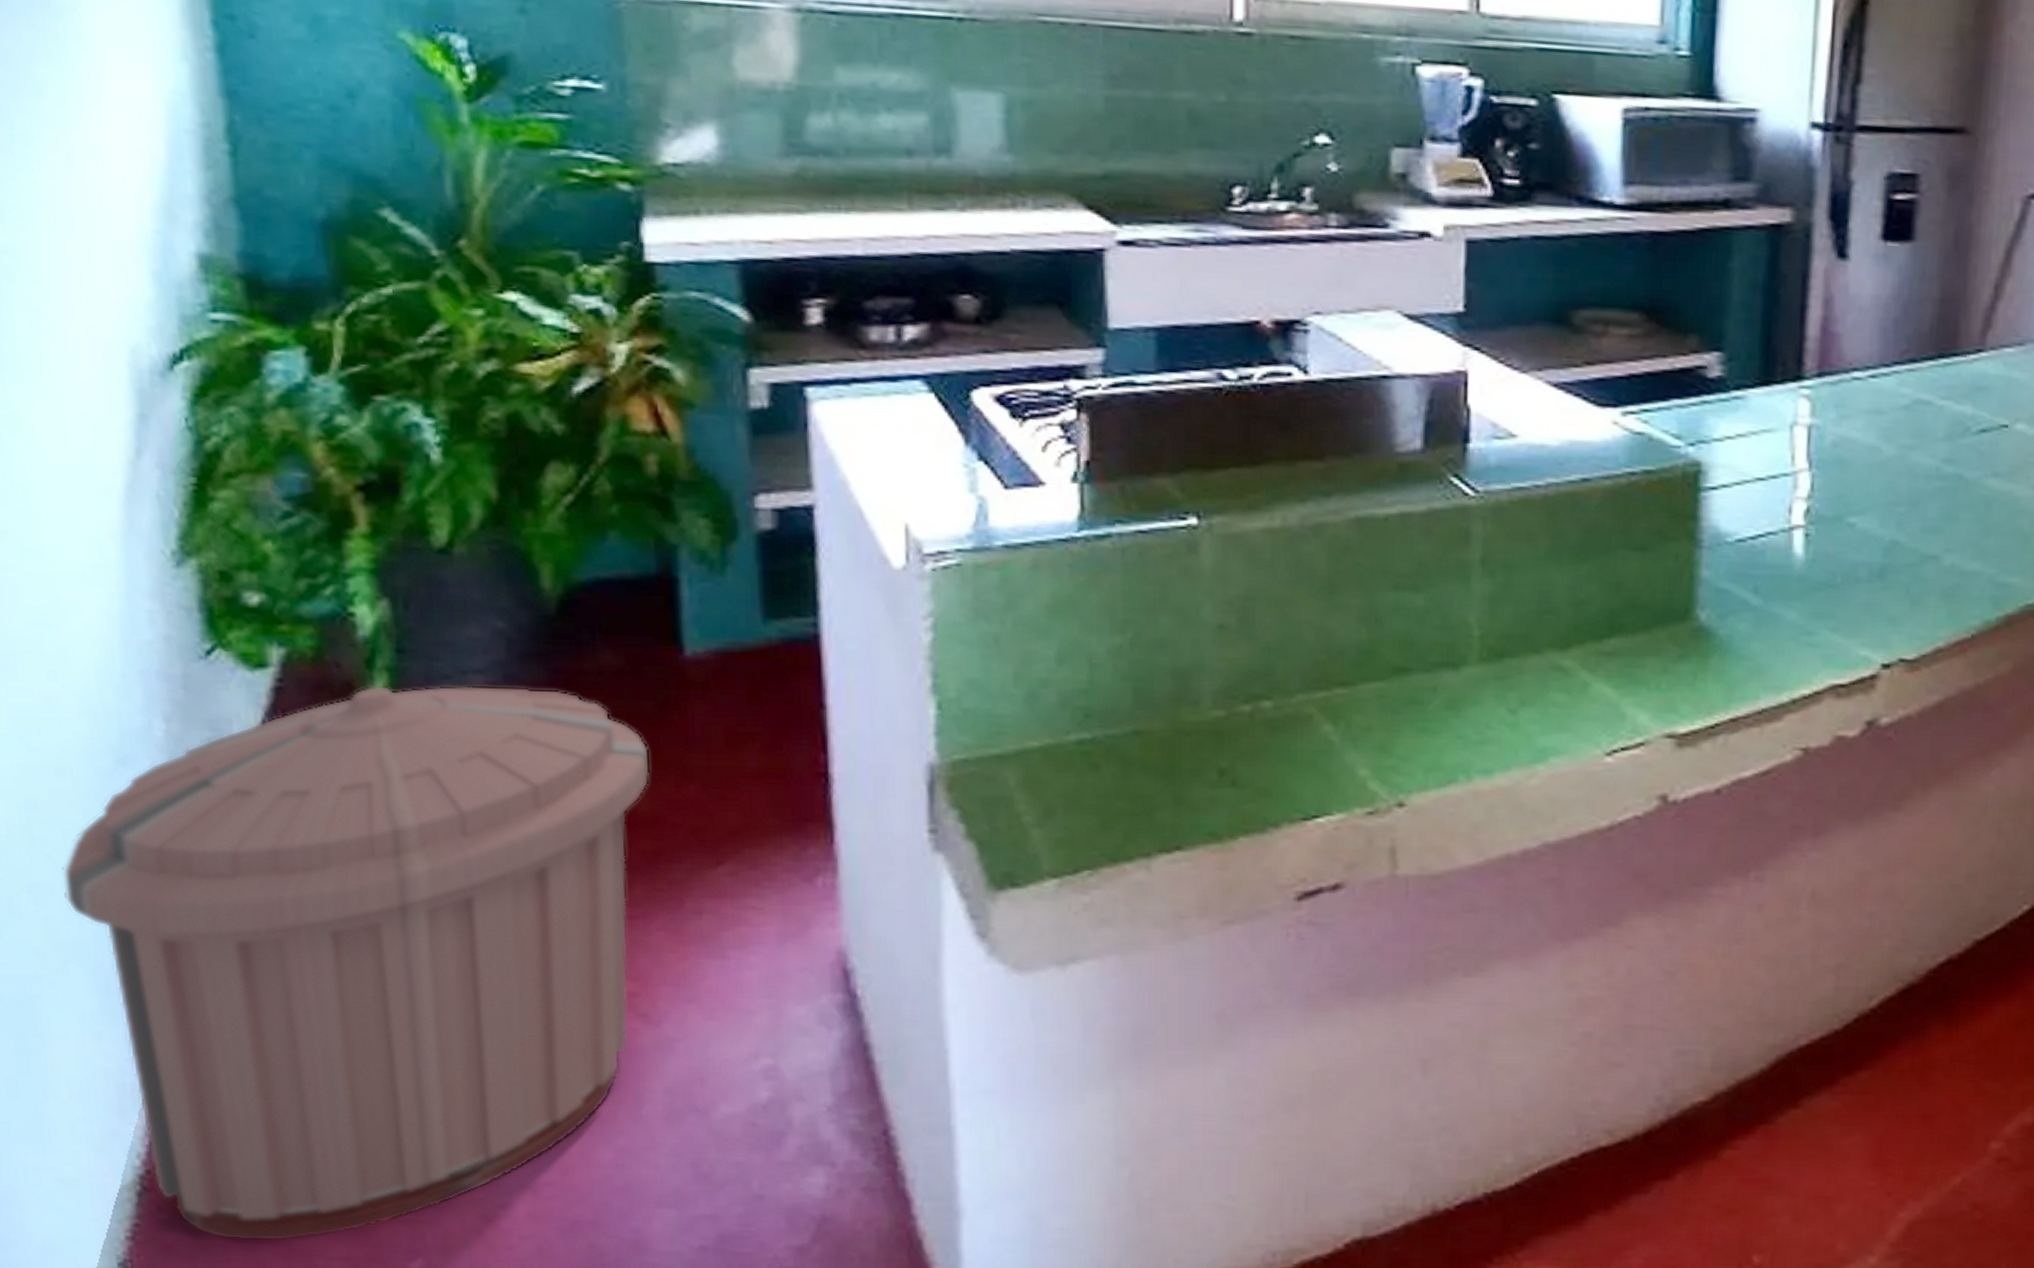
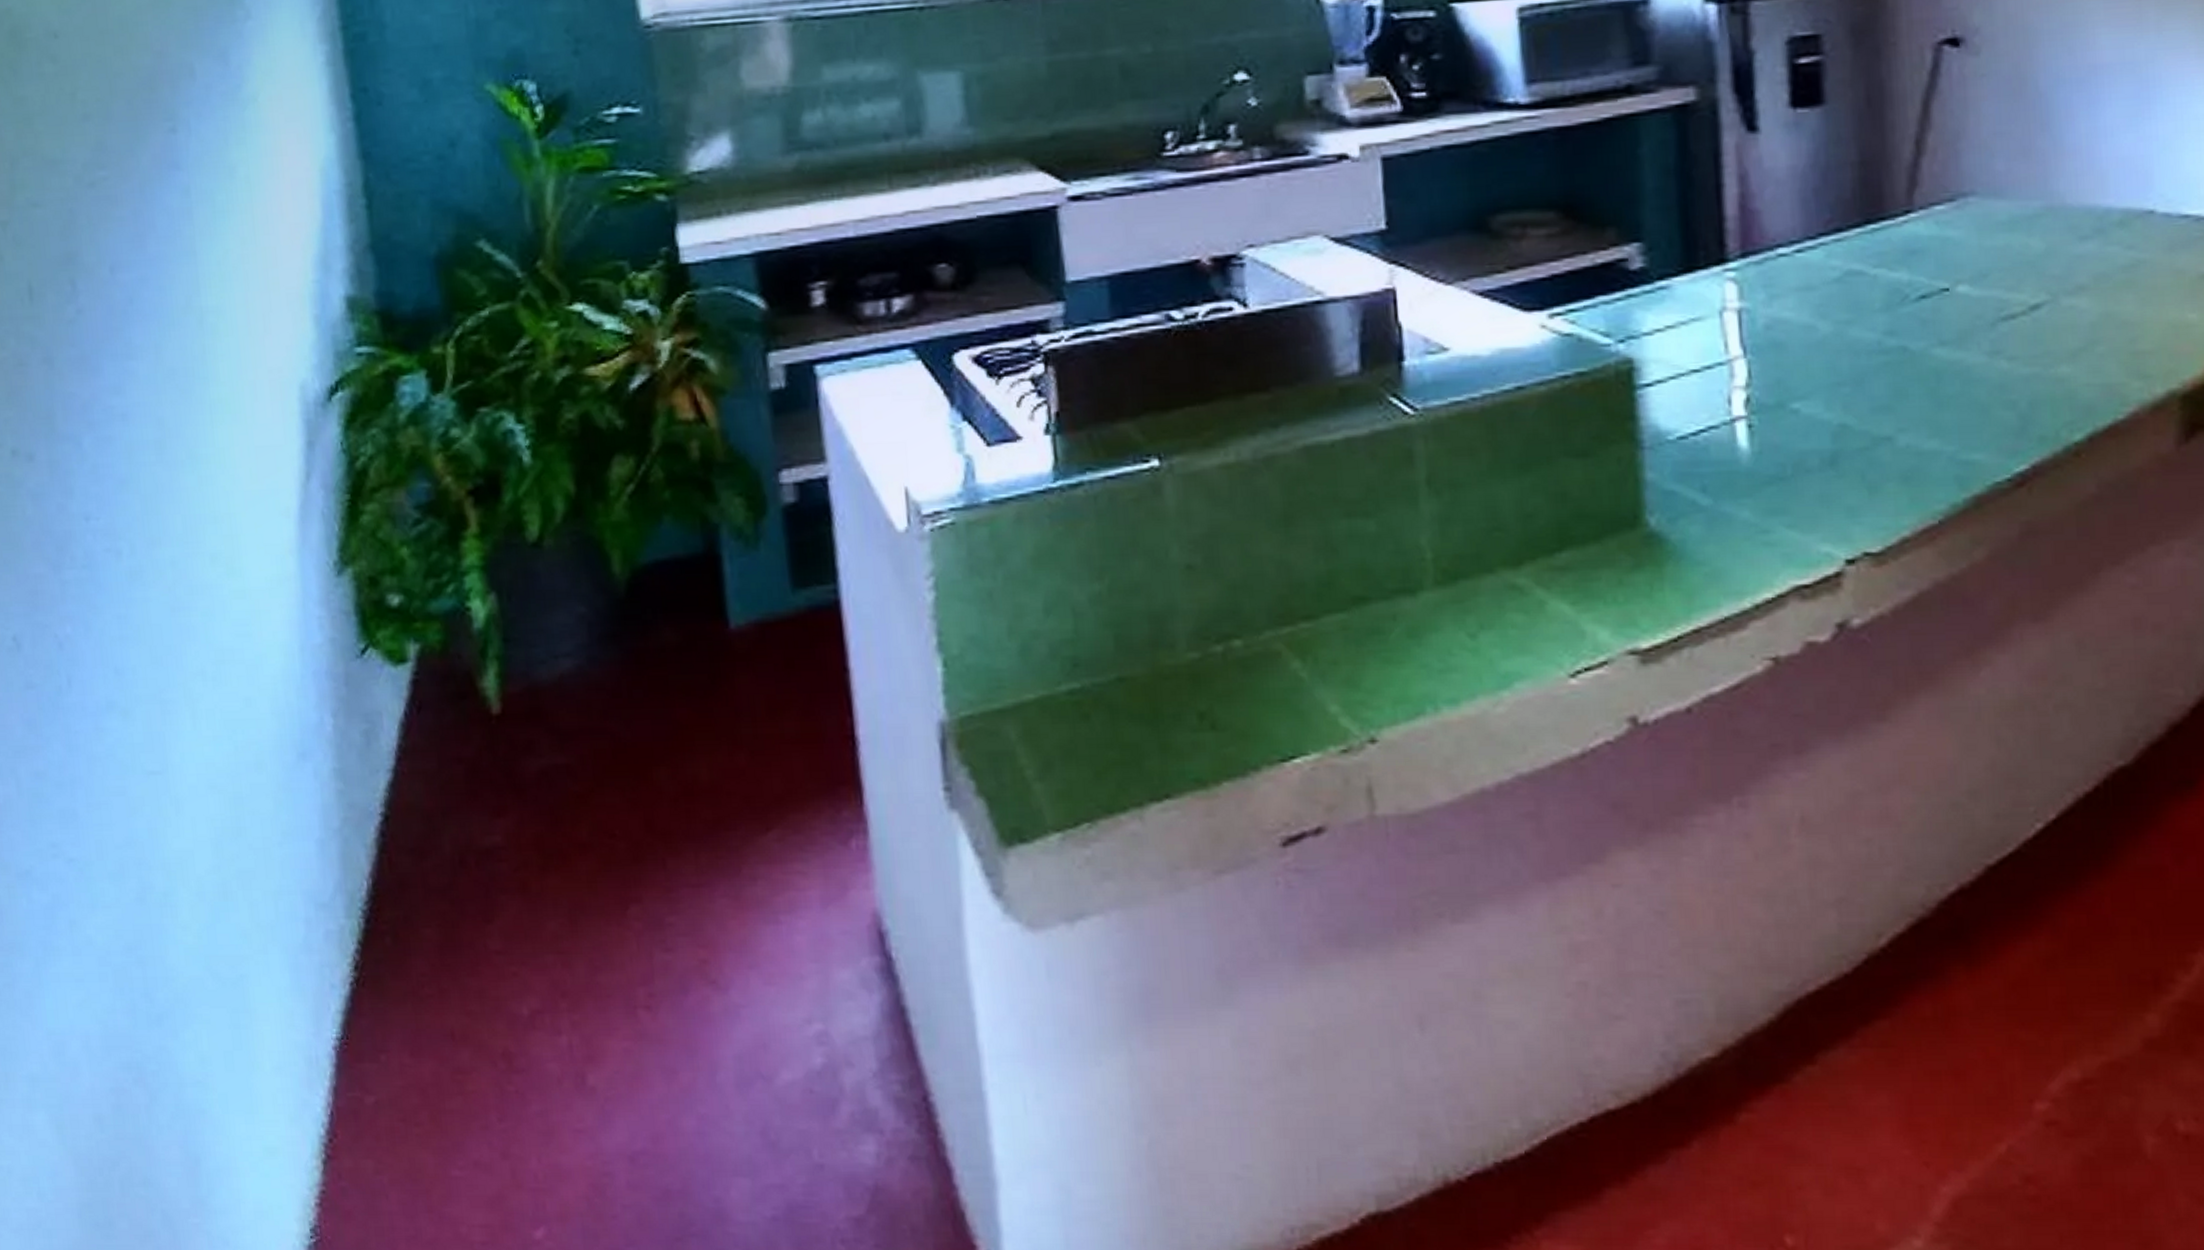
trash can: present [62,685,650,1242] -> none [261,667,708,1209]

